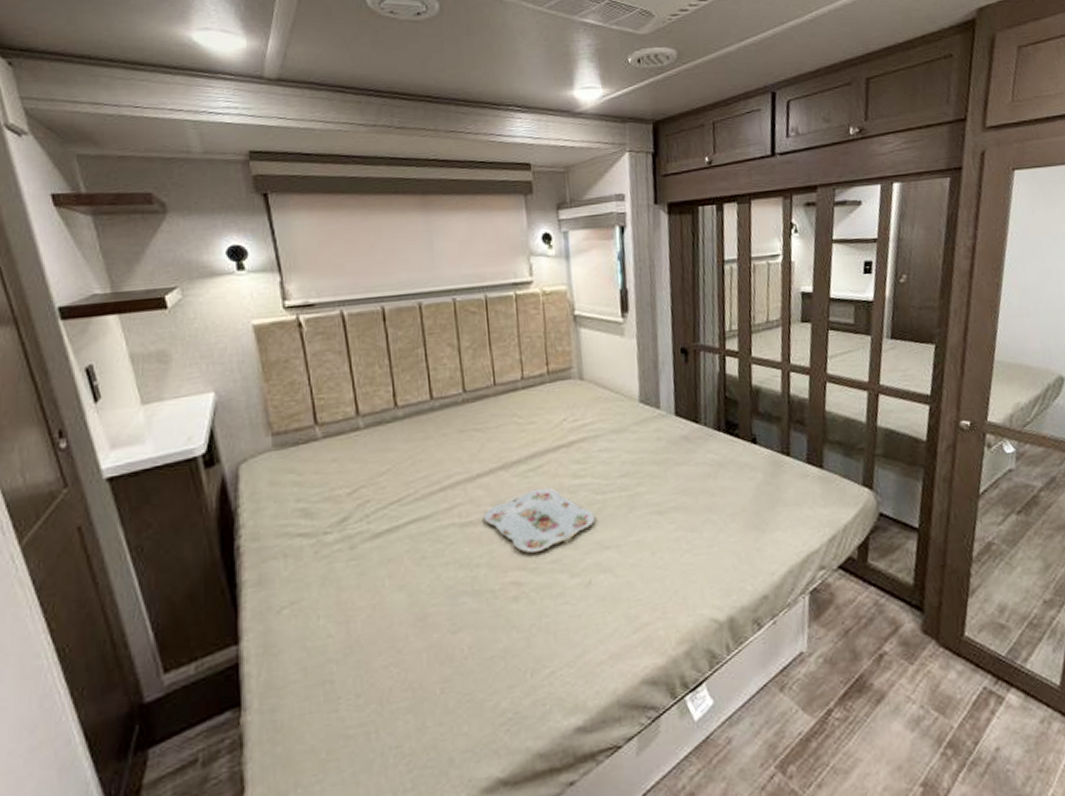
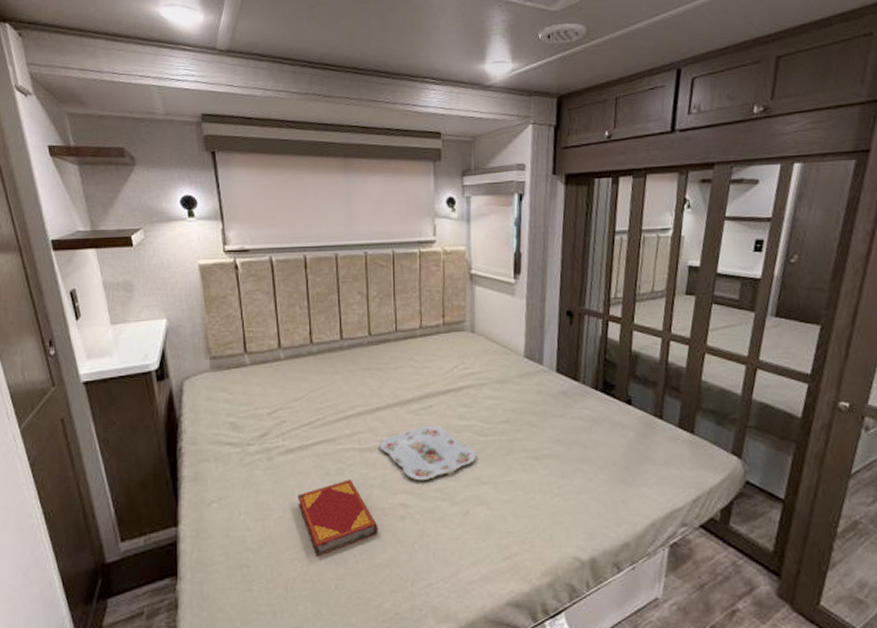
hardback book: none [389,561,489,658] -> present [297,479,379,557]

